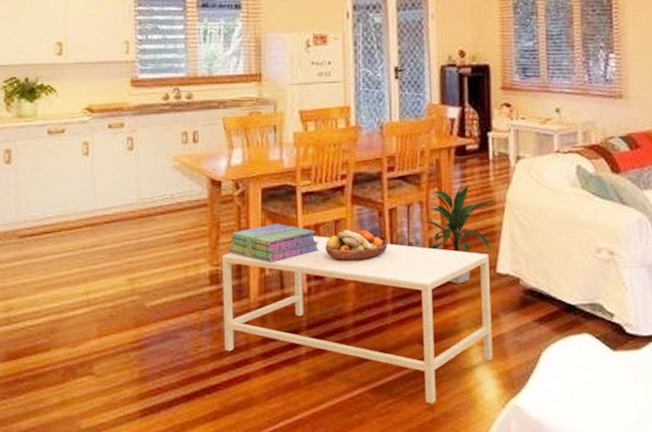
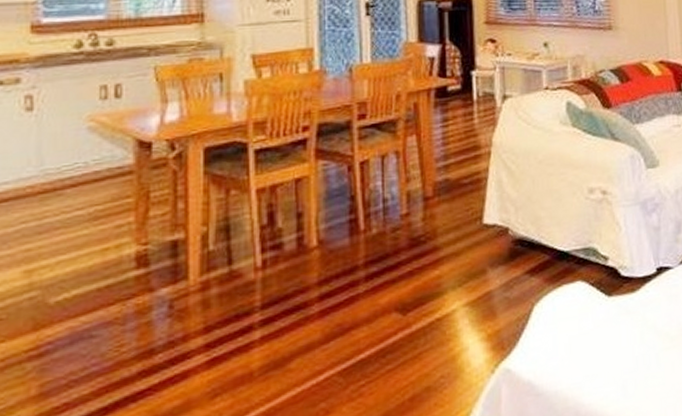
coffee table: present [221,236,492,405] -> none [152,198,480,380]
stack of books: present [229,224,319,263] -> none [162,188,277,236]
fruit bowl: present [324,230,387,262] -> none [283,187,358,227]
indoor plant: present [424,185,494,284] -> none [401,129,479,240]

